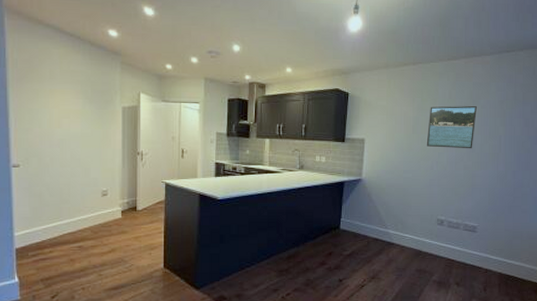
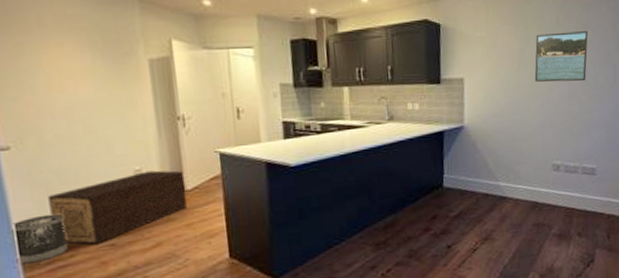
wastebasket: none [13,218,50,254] -> present [12,213,69,264]
storage box: none [40,192,136,245] -> present [48,170,187,245]

